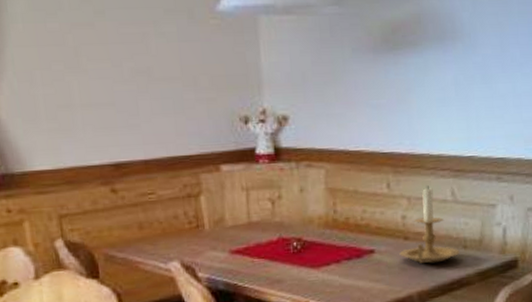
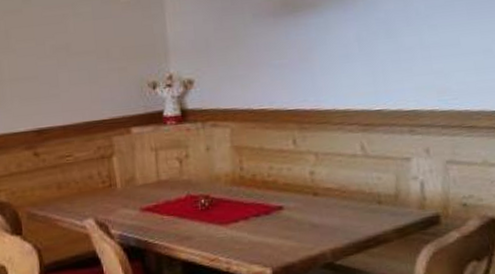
candle holder: present [399,185,461,264] -> none [309,141,375,220]

